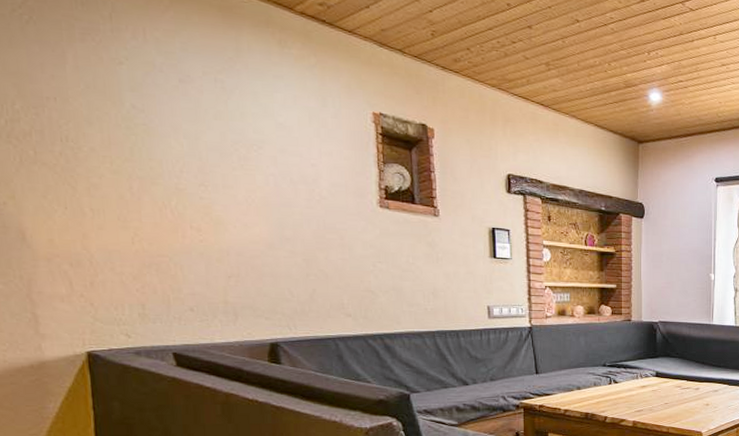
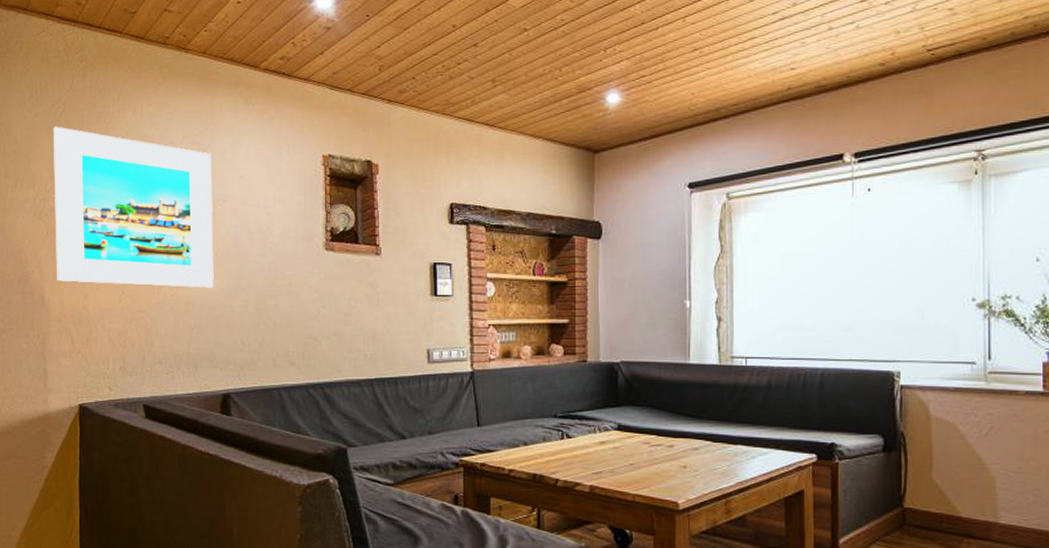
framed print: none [16,35,253,237] -> present [53,126,214,288]

